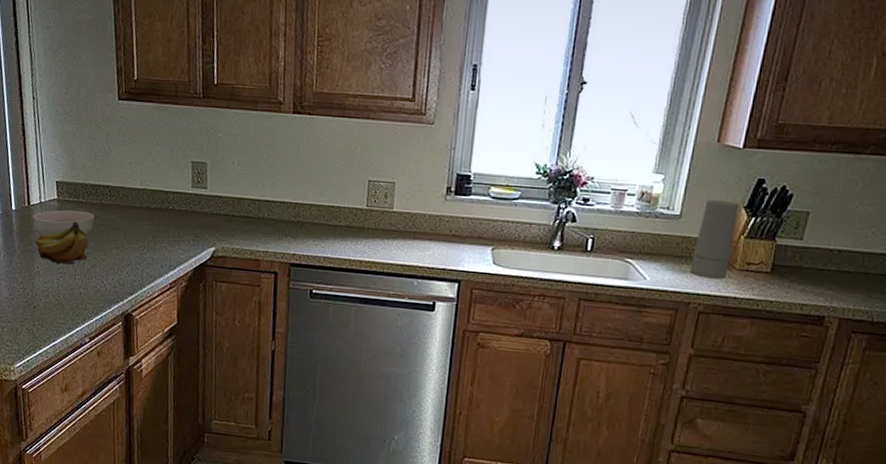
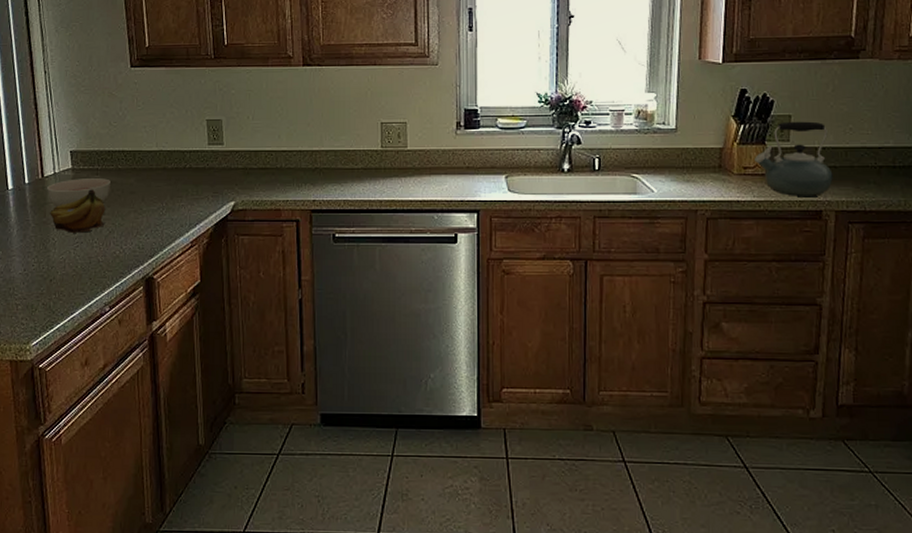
canister: present [689,199,740,279] -> none [692,111,728,185]
kettle: none [760,218,847,301] -> present [754,121,833,196]

